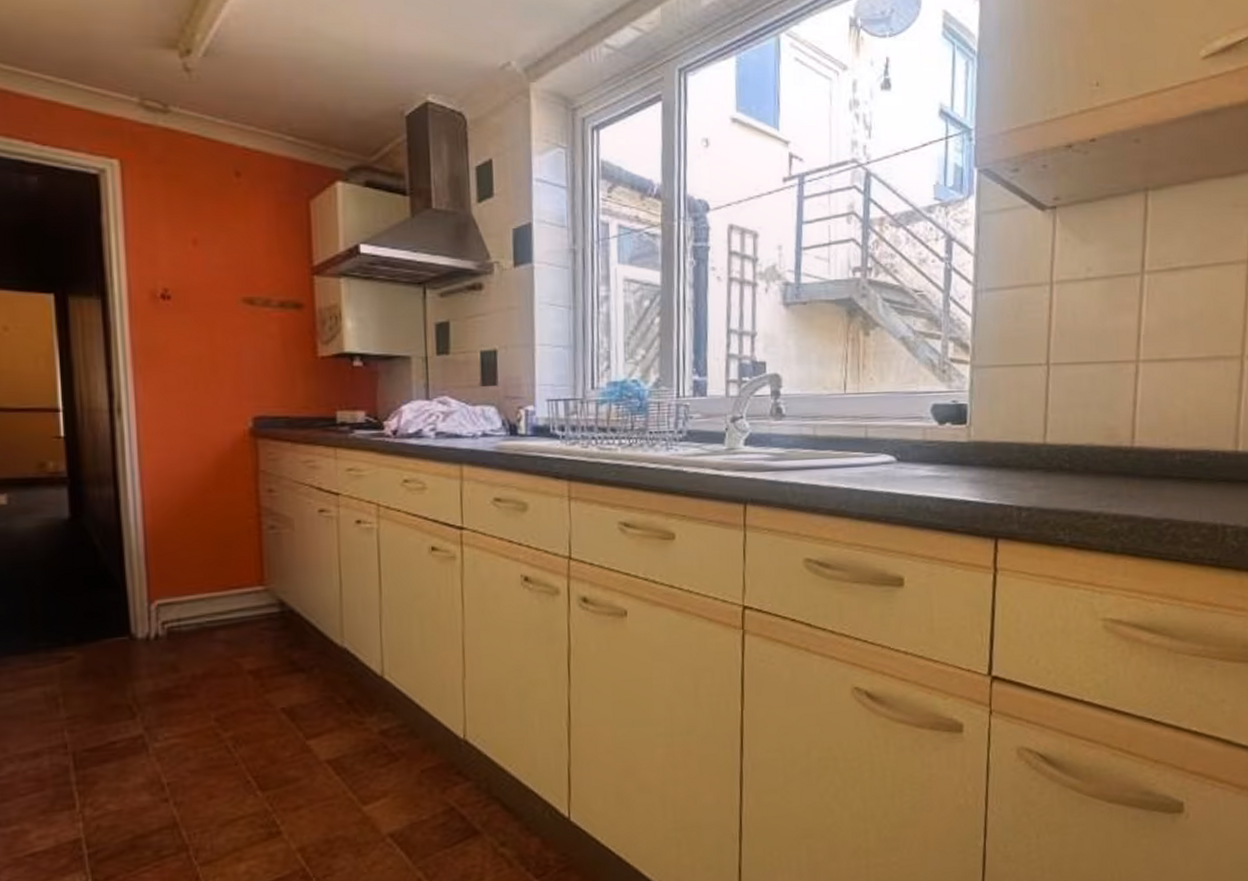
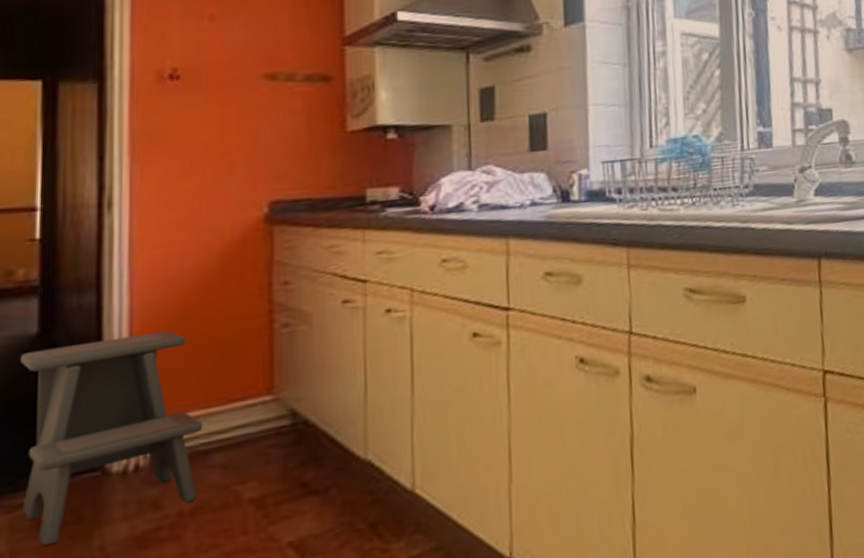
step stool: none [56,524,208,693] -> present [19,330,204,547]

